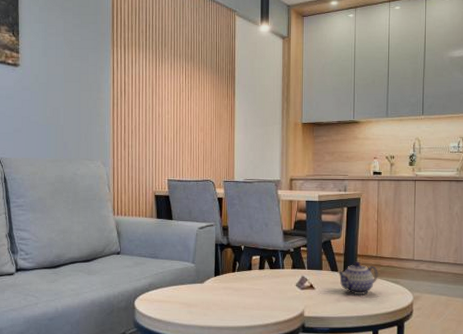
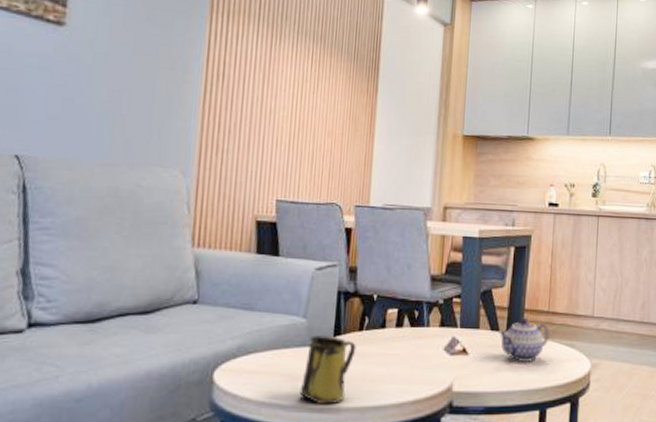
mug: none [193,276,231,325] -> present [299,335,356,405]

